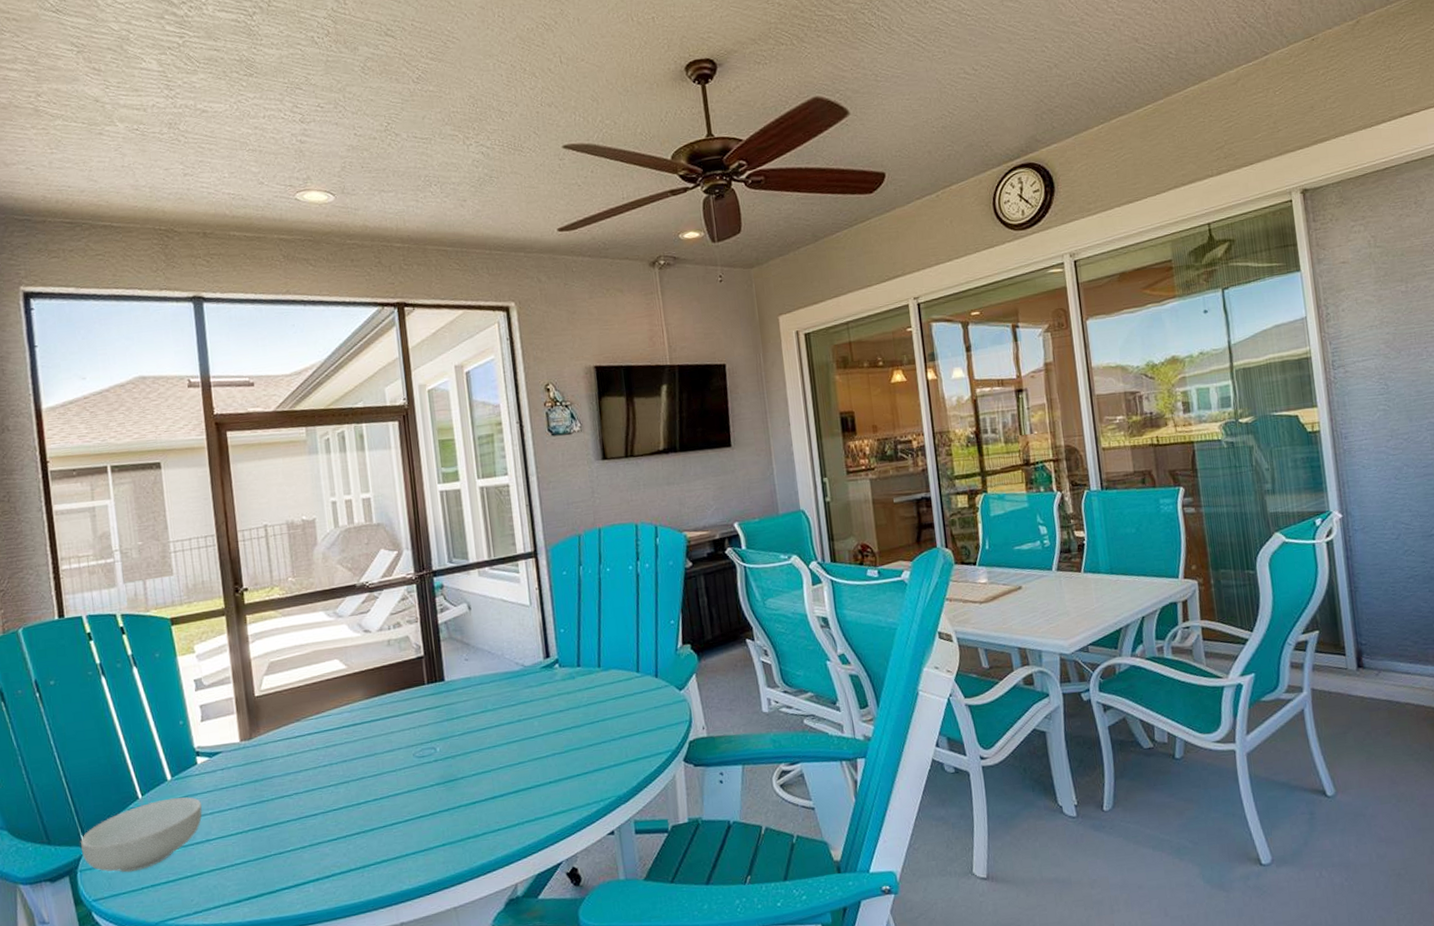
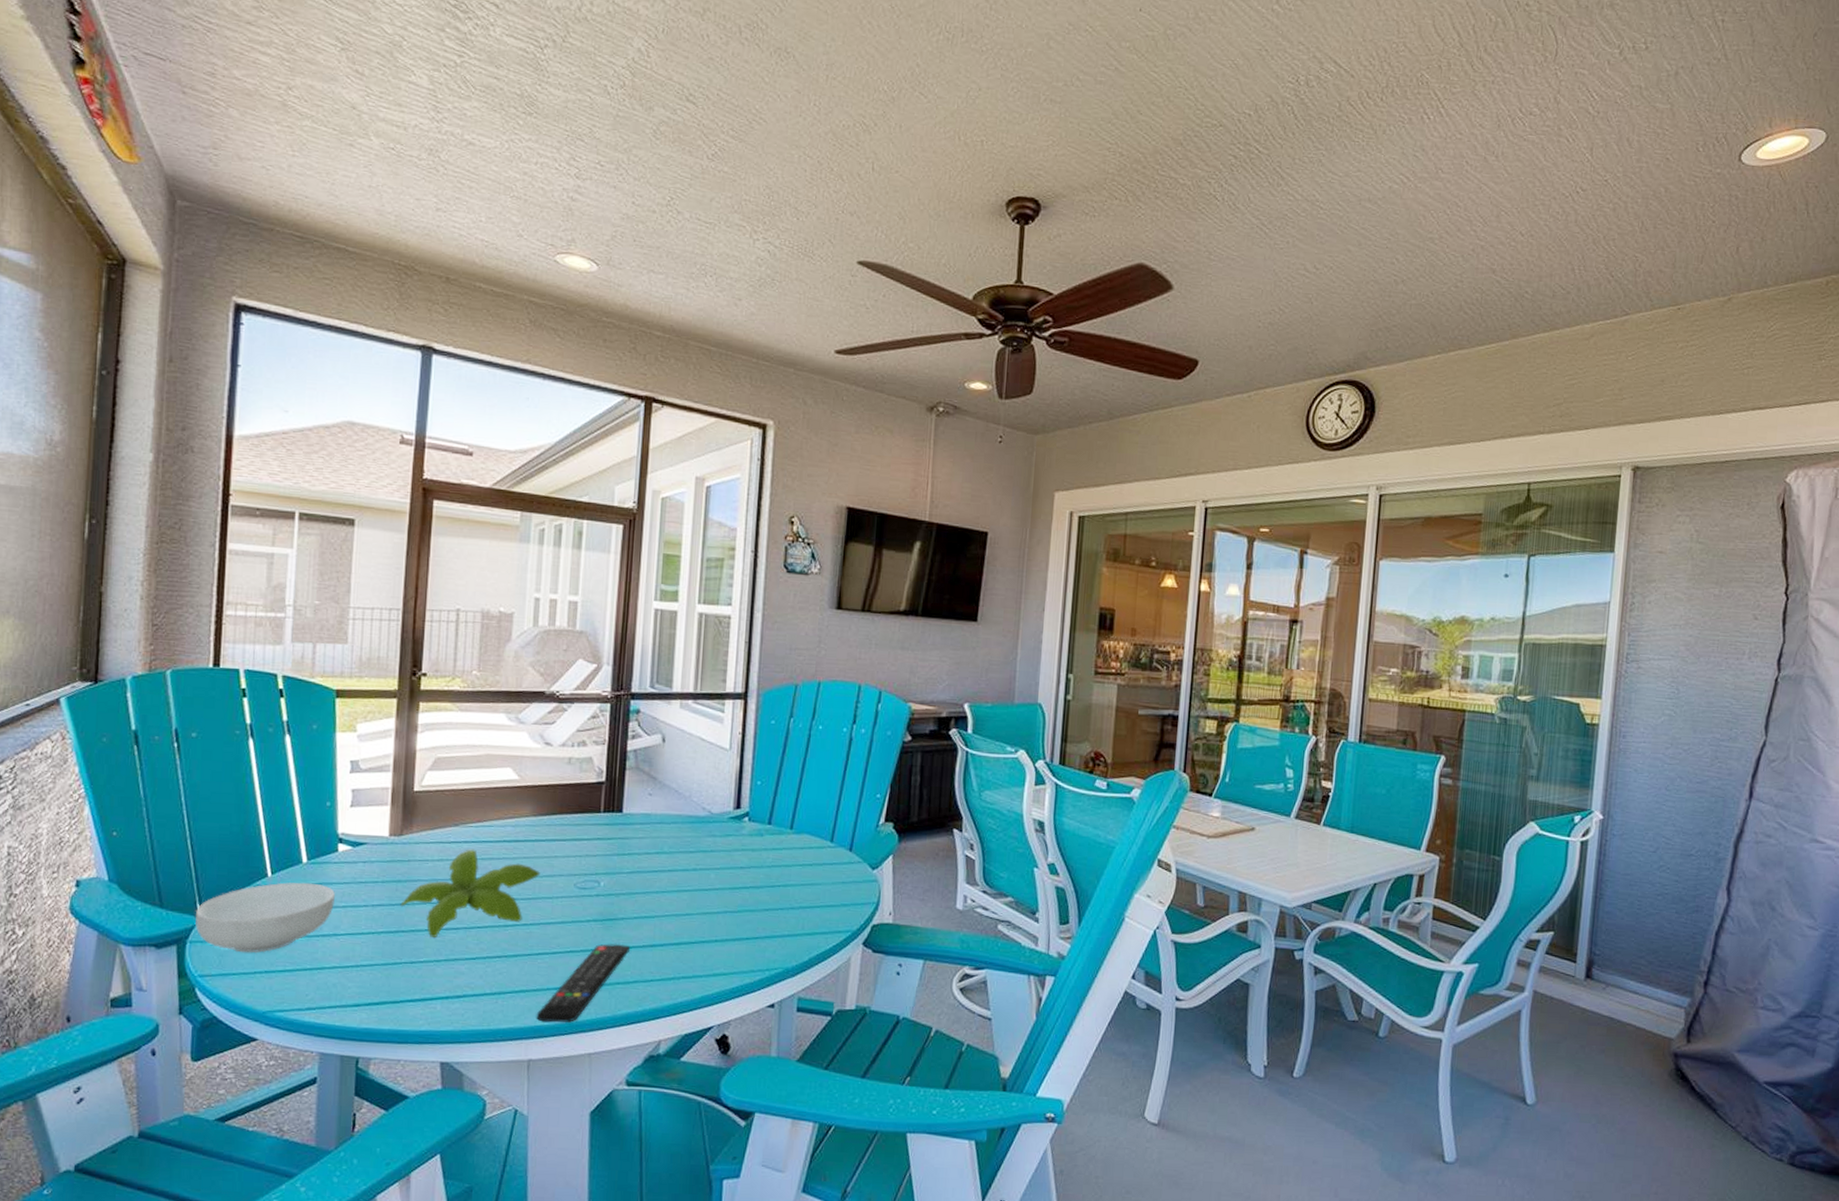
plant: none [261,739,381,827] -> present [400,849,541,937]
remote control: none [400,801,475,886] -> present [536,943,631,1023]

